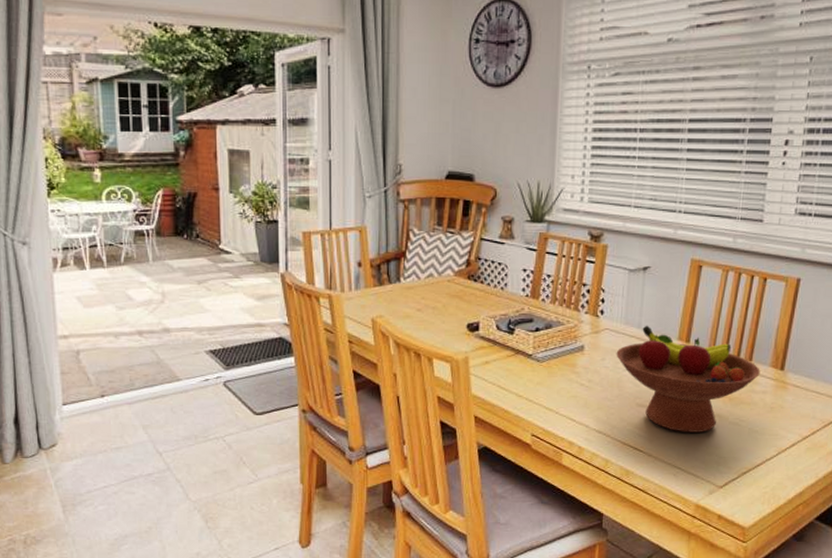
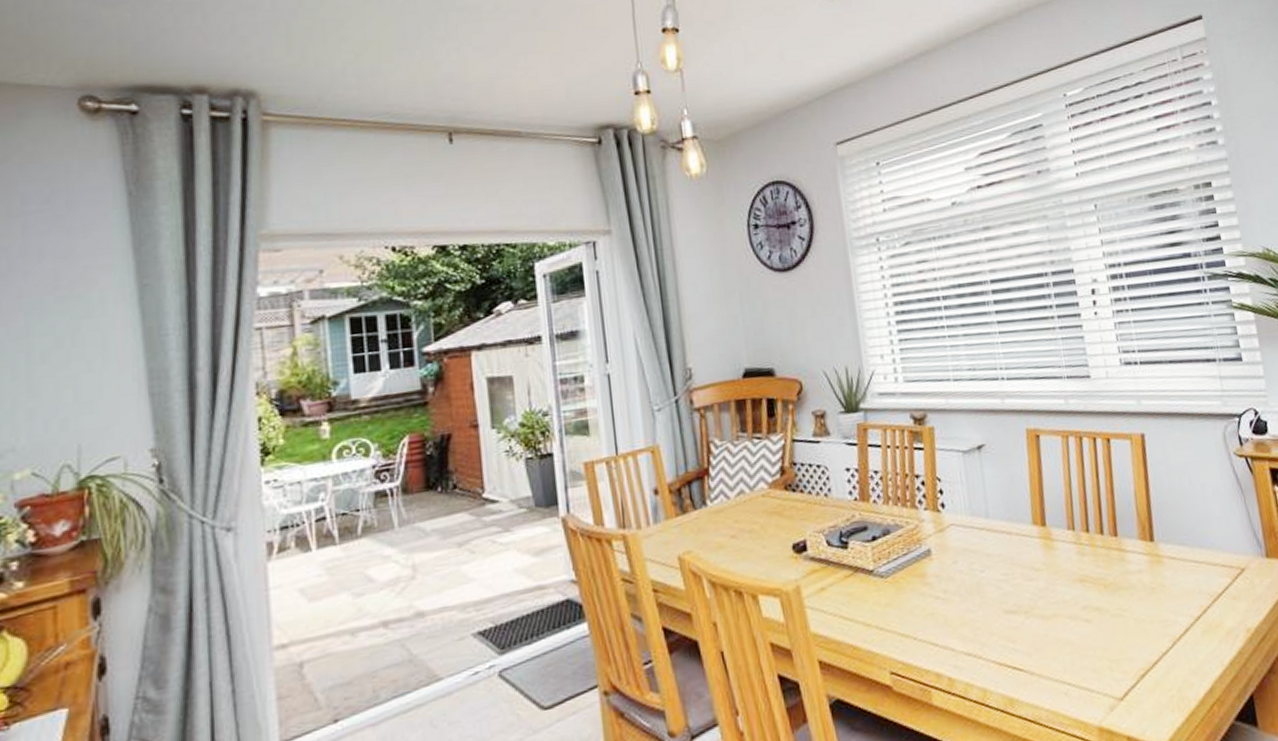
fruit bowl: present [616,325,760,432] -> none [968,512,1130,638]

